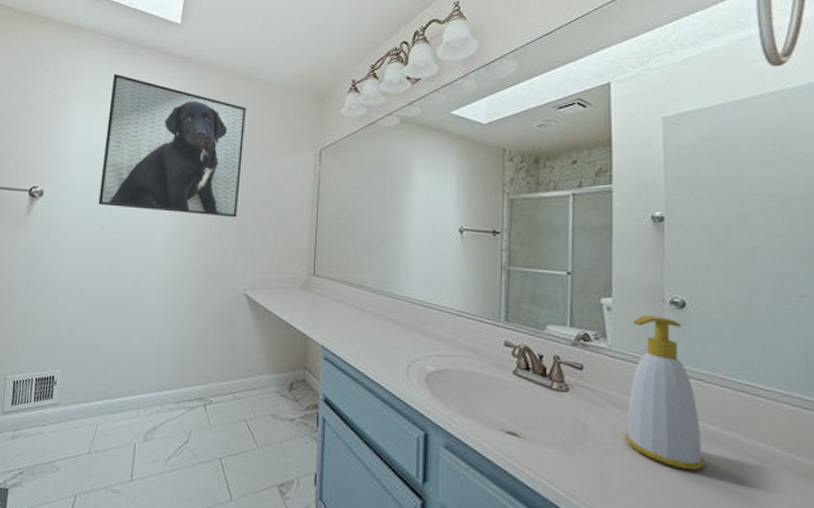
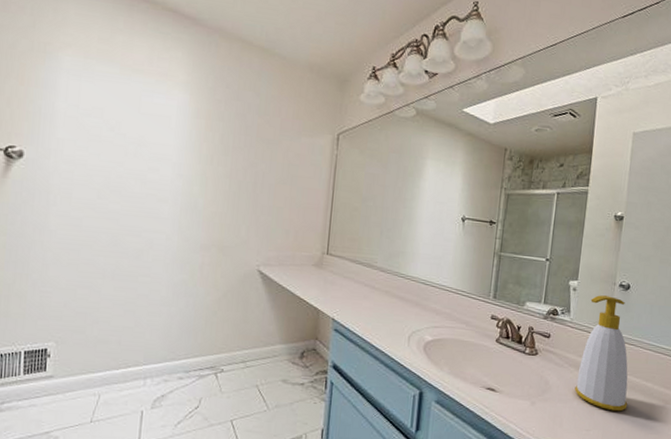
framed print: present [98,73,246,218] -> none [93,25,263,195]

